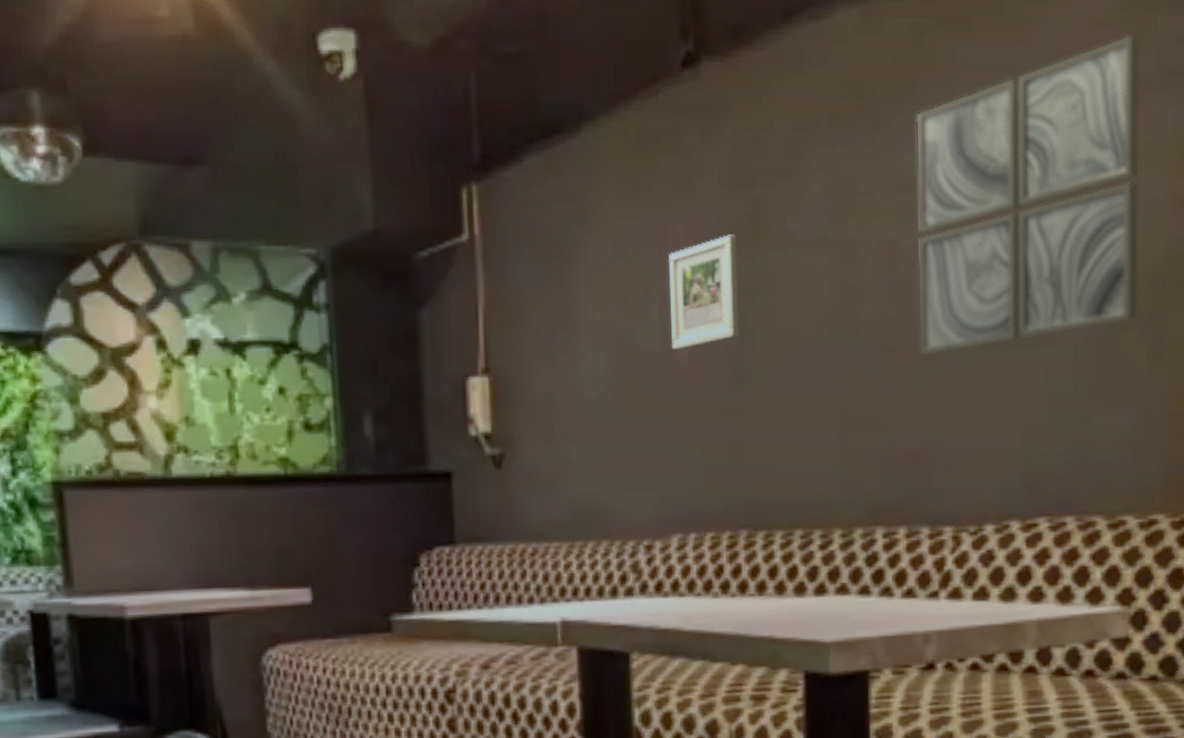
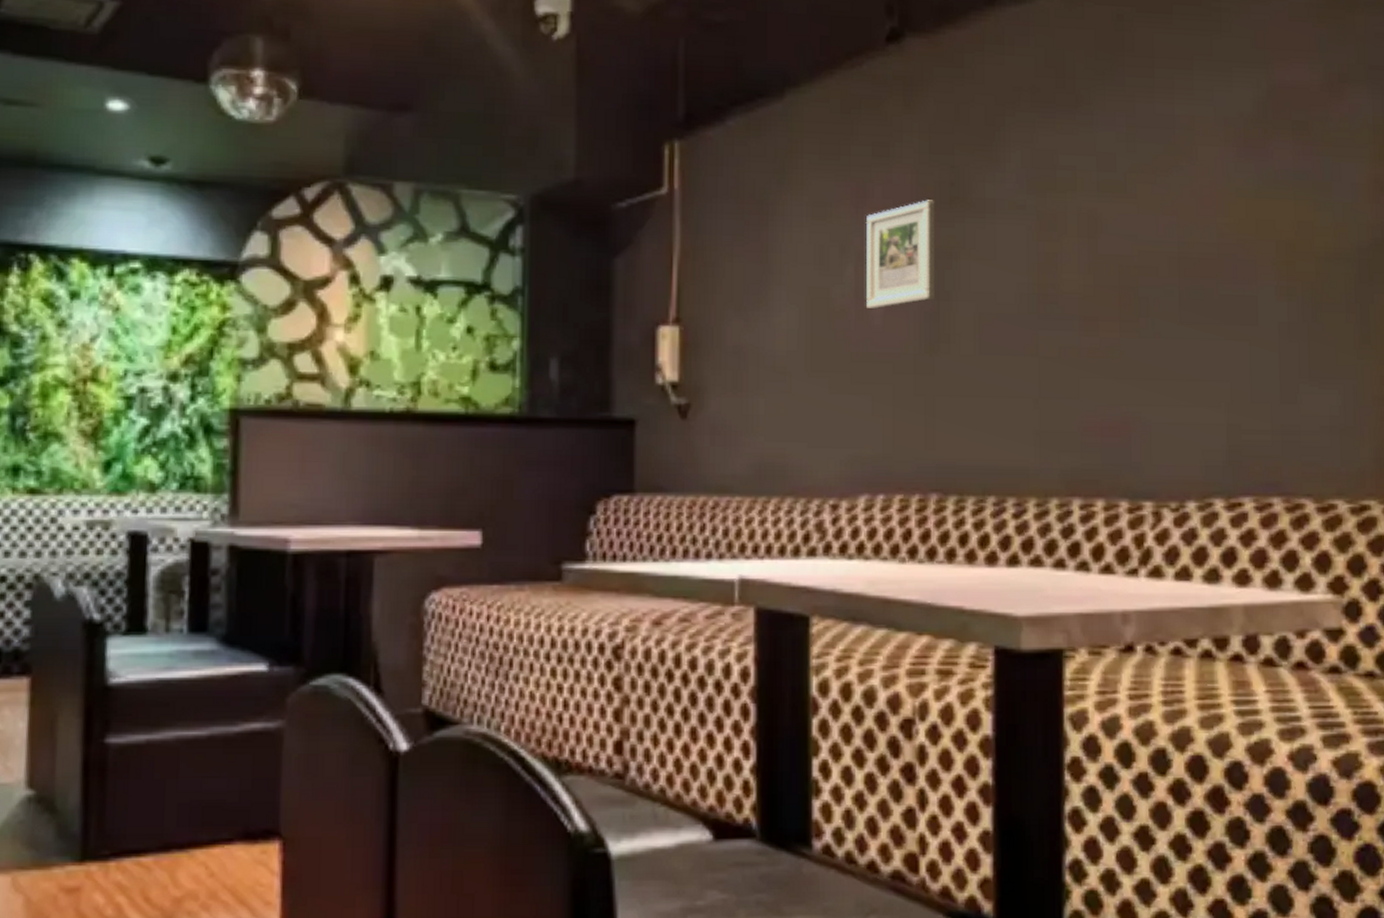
wall art: present [915,34,1141,358] -> none [1115,30,1344,329]

